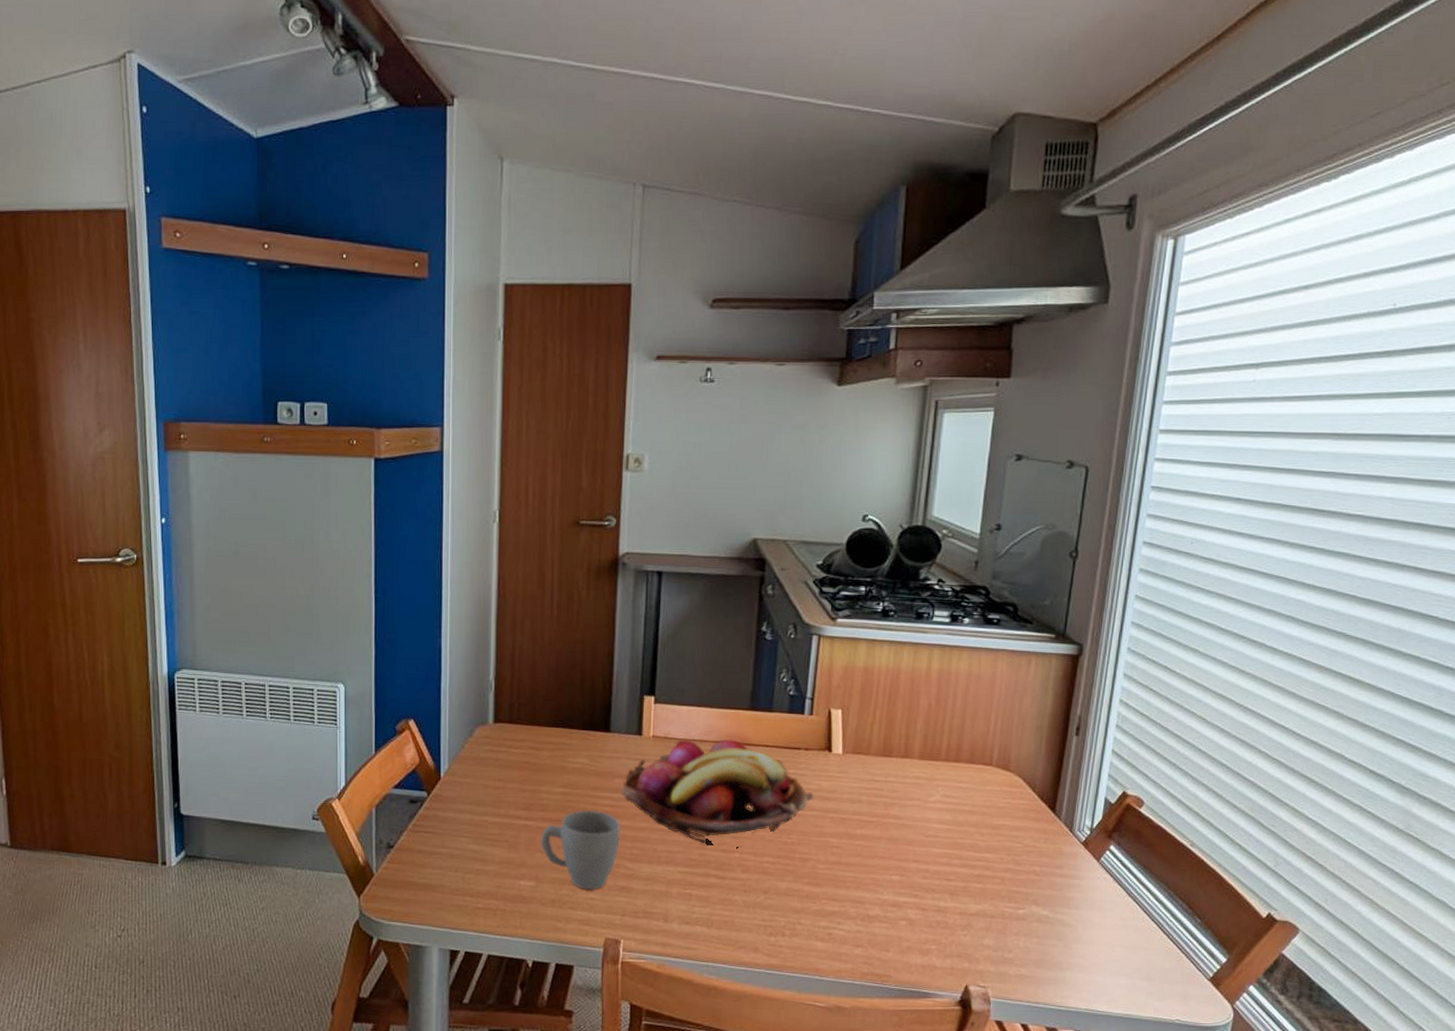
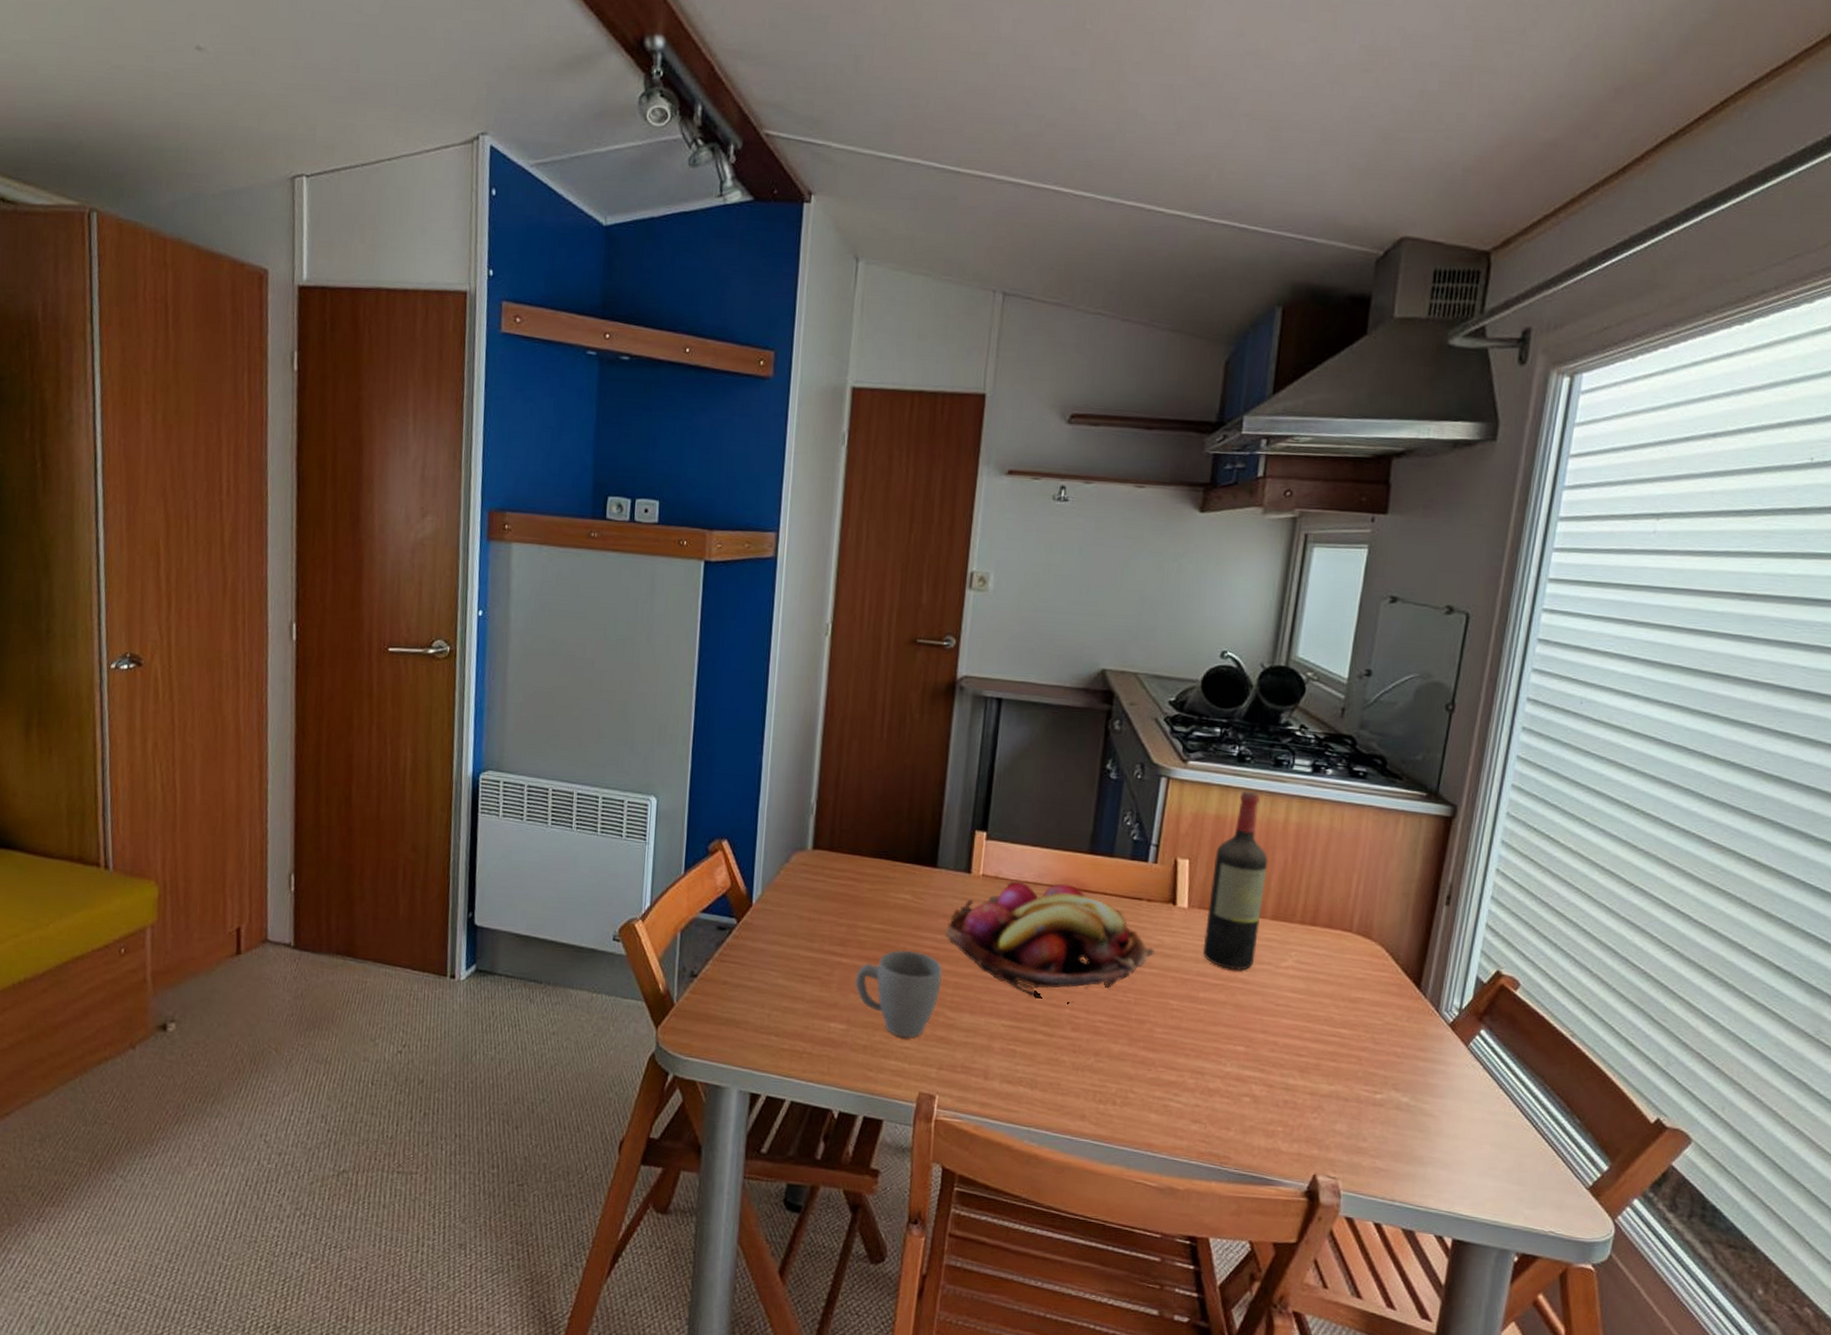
wine bottle: none [857,643,914,807] -> present [1202,790,1268,971]

